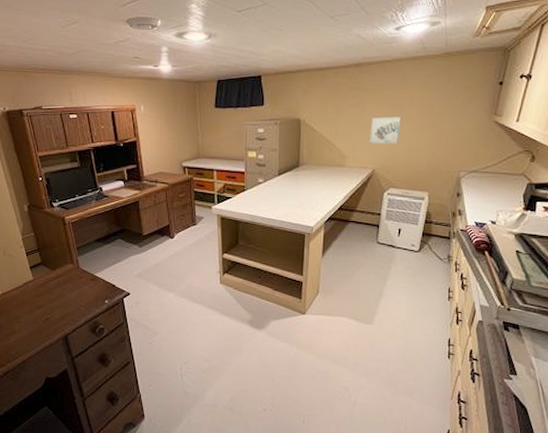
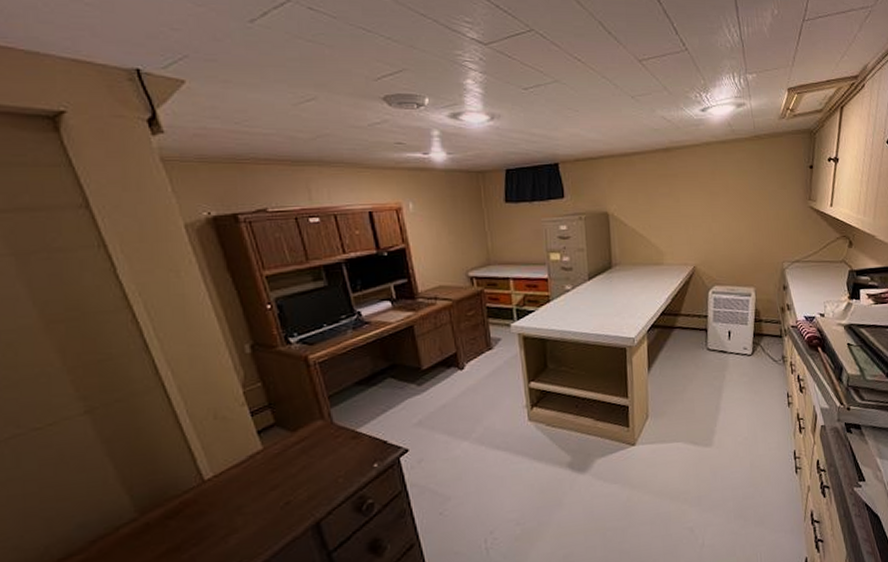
wall art: present [369,117,402,144] -> none [686,206,719,237]

